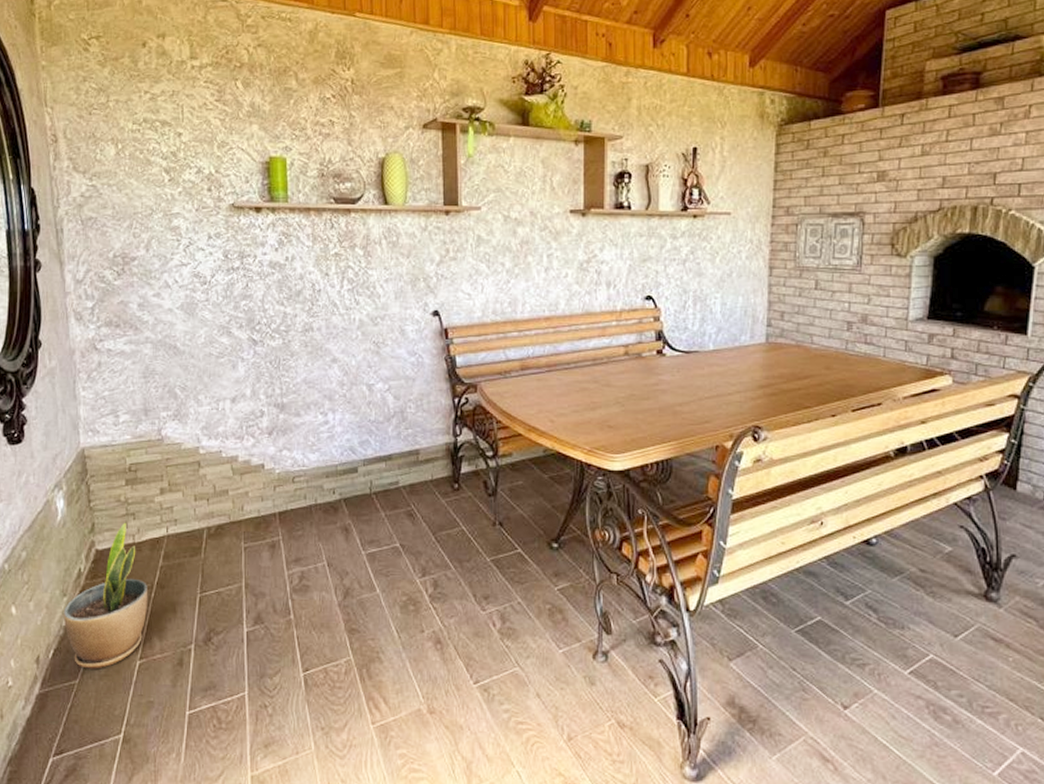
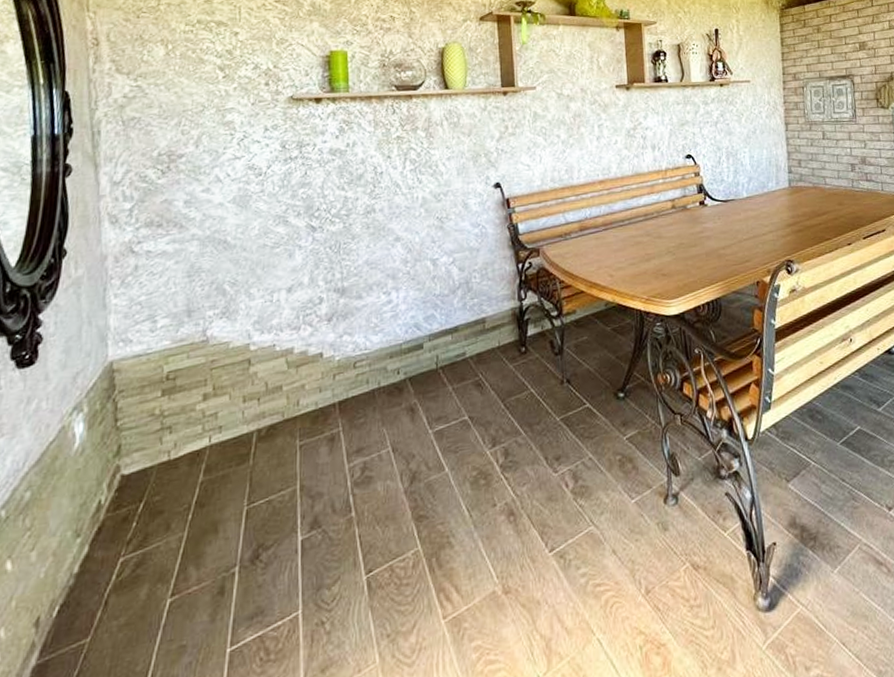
potted plant: present [63,523,149,669] -> none [74,439,185,622]

